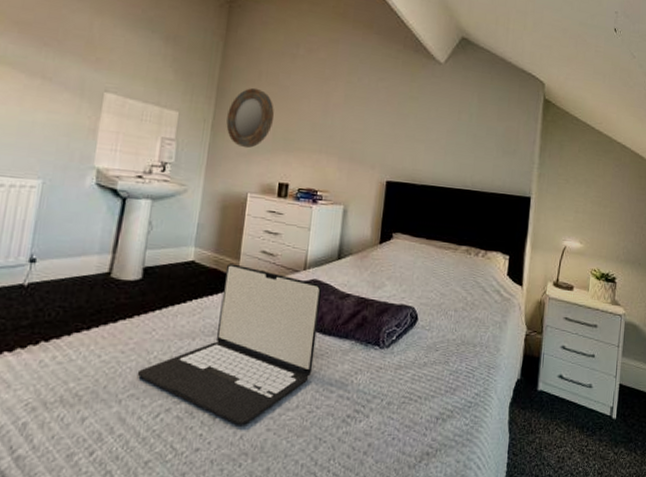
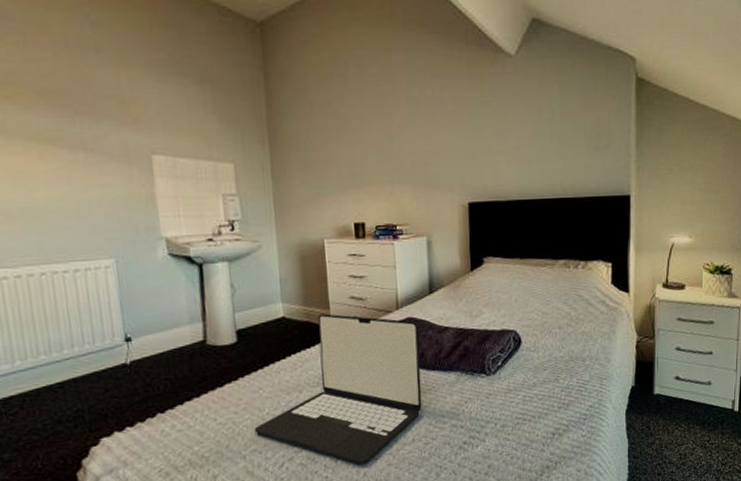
home mirror: present [226,87,274,149] -> none [285,122,335,192]

